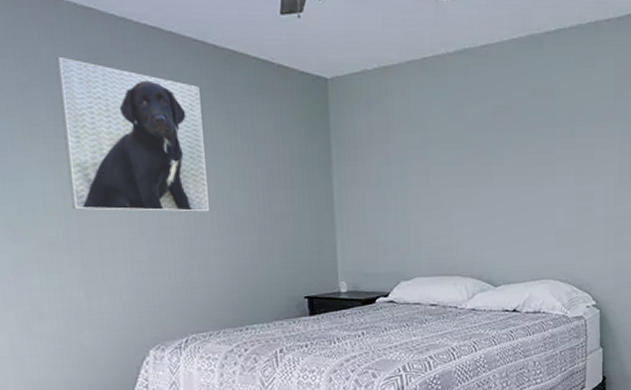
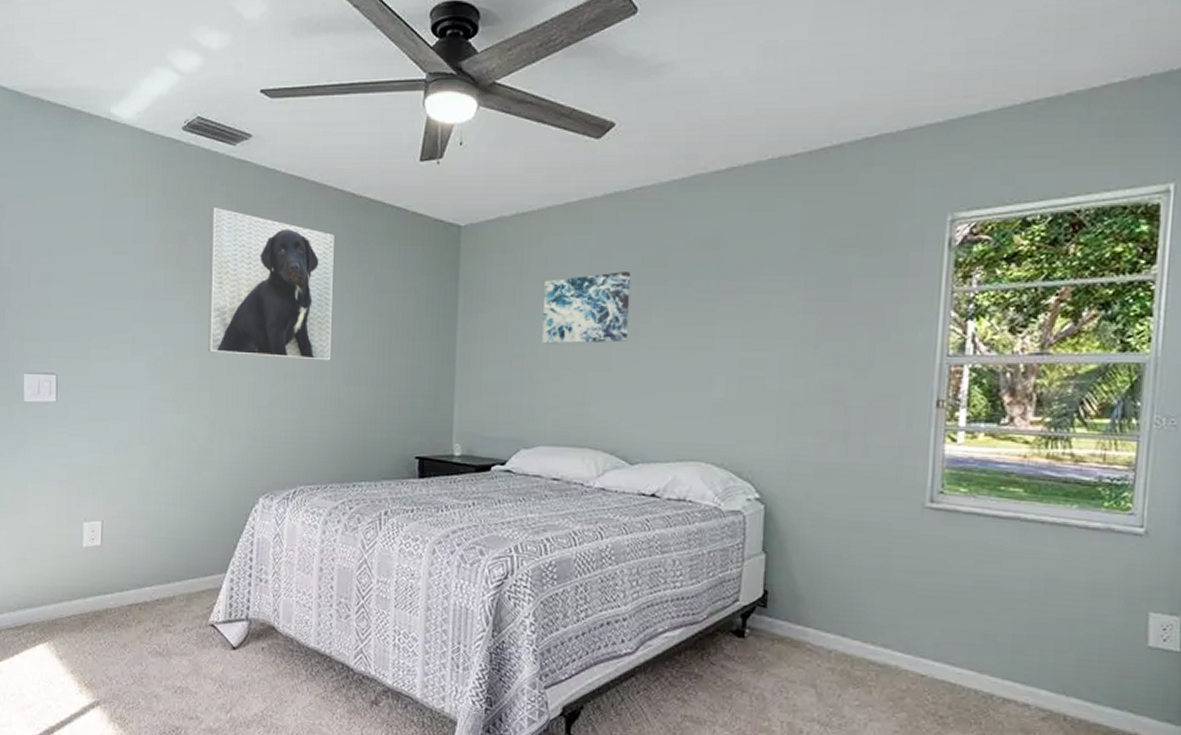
wall art: none [409,120,485,187] -> present [542,272,631,344]

